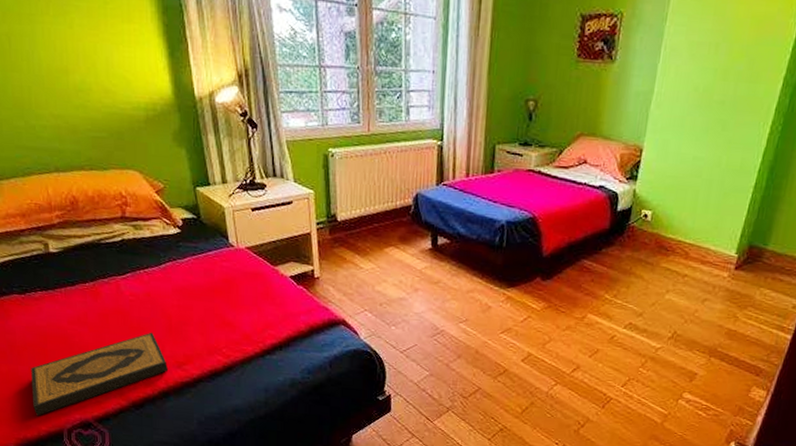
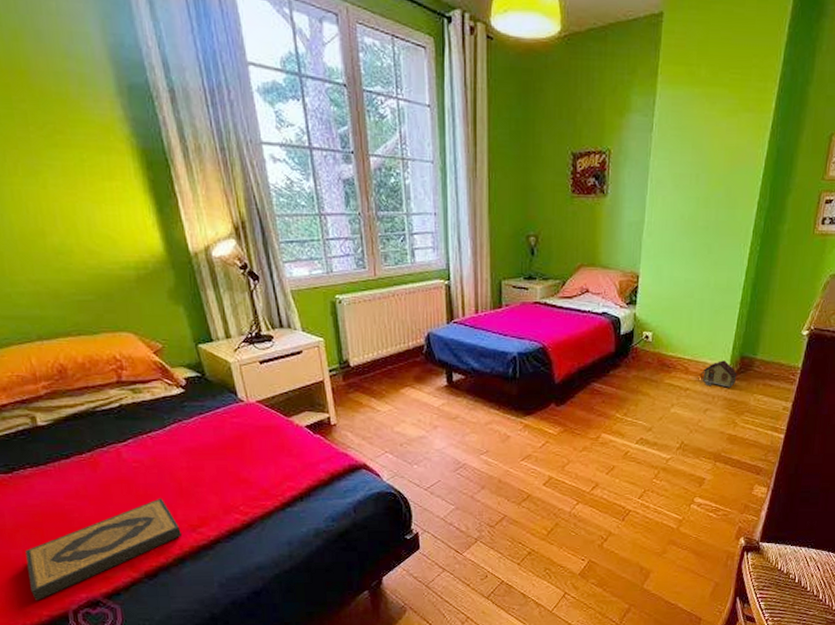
toy house: none [701,248,744,279] -> present [700,360,737,388]

